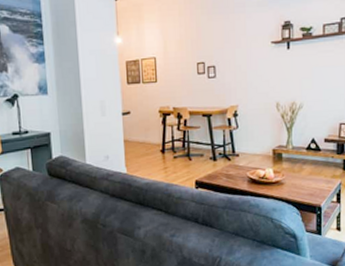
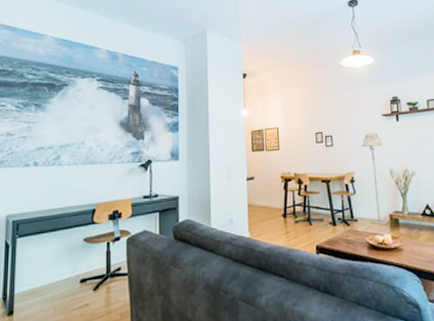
floor lamp: none [247,62,271,160] -> present [361,133,388,226]

